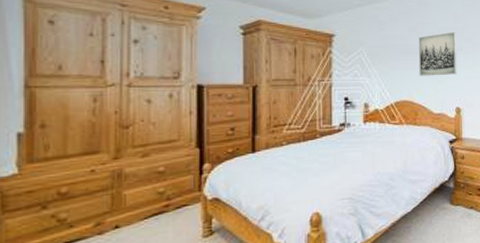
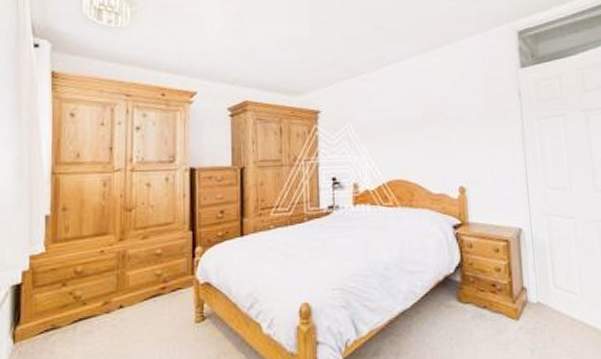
wall art: present [418,31,457,76] -> none [411,99,459,152]

